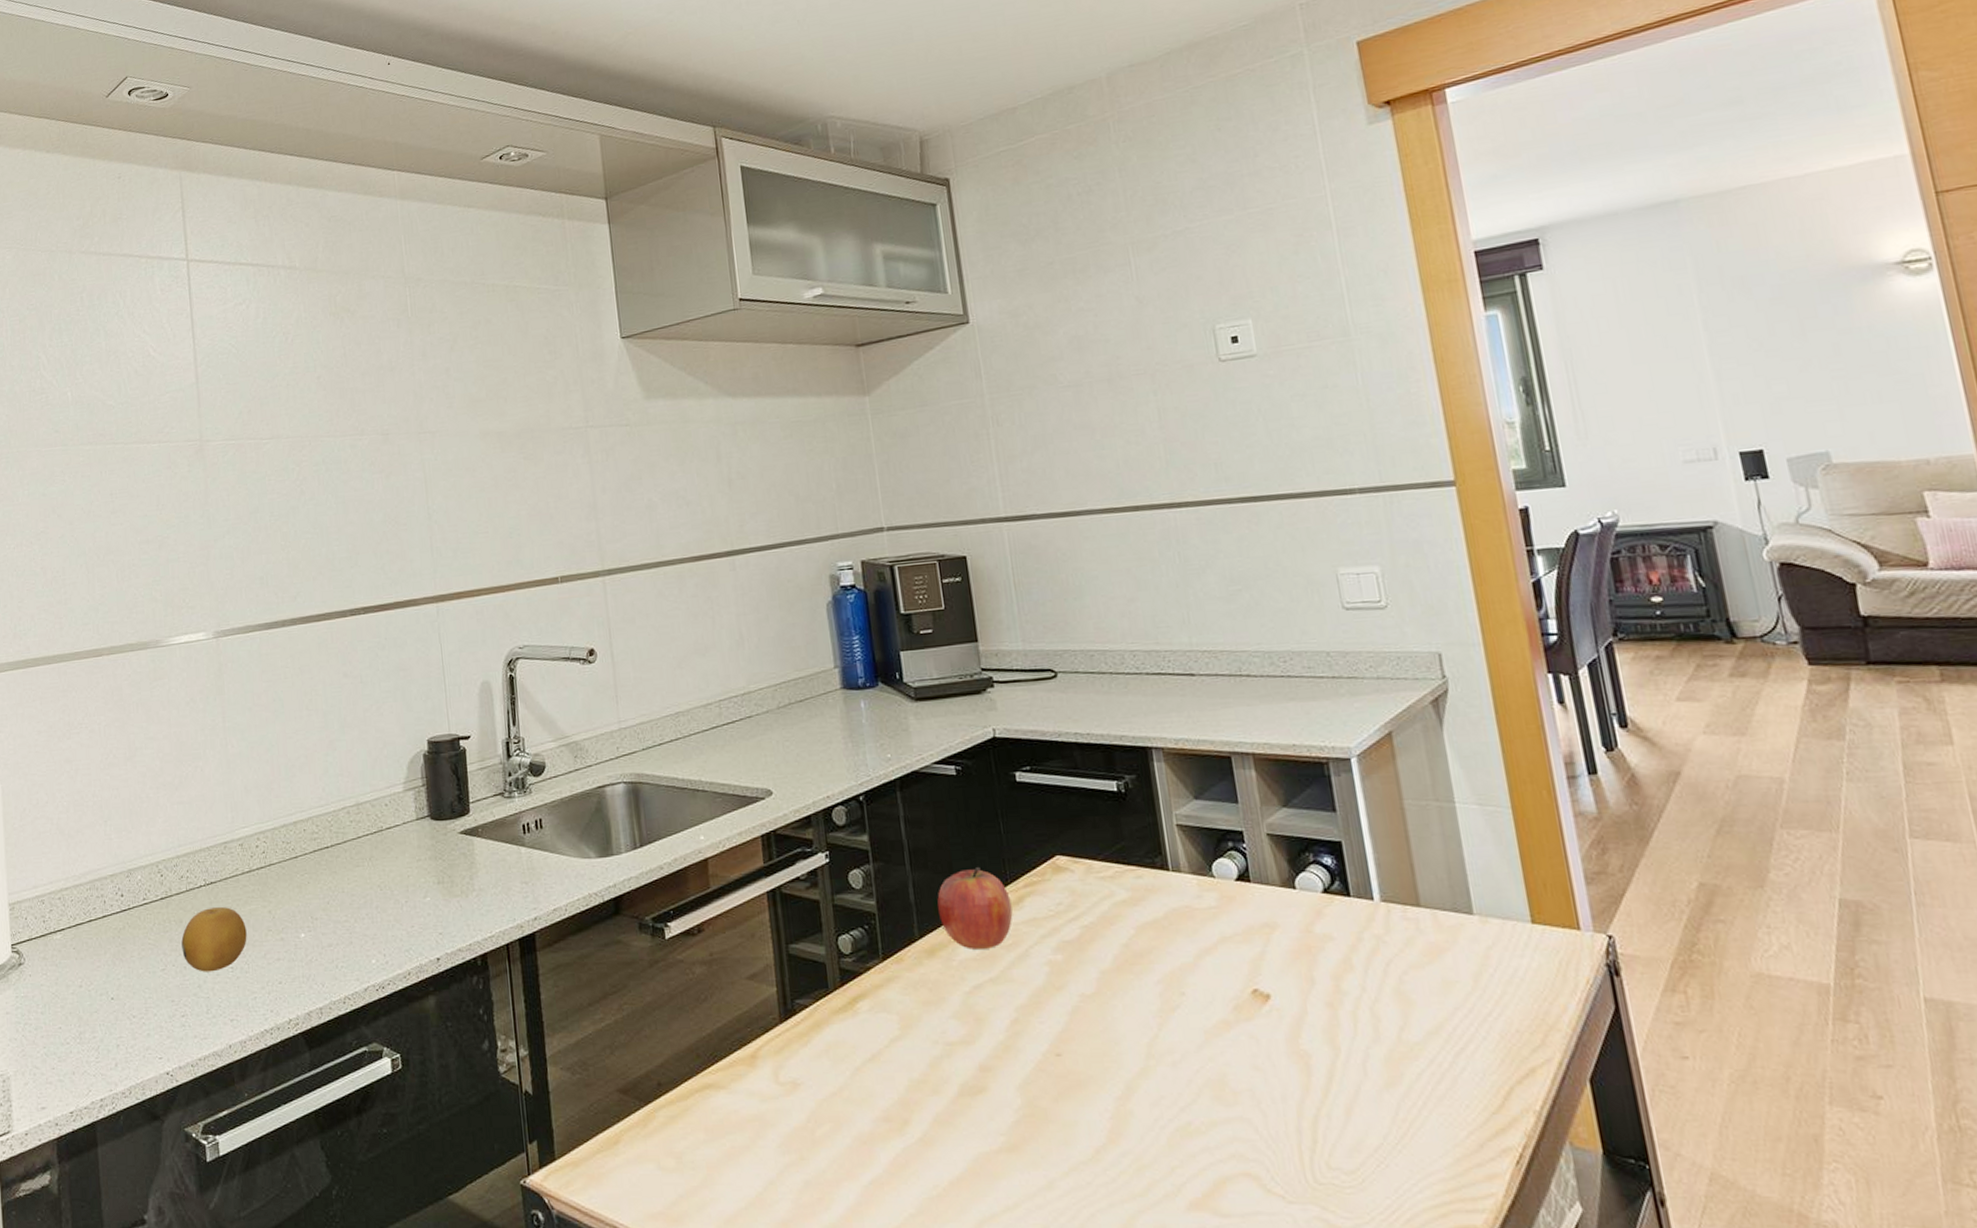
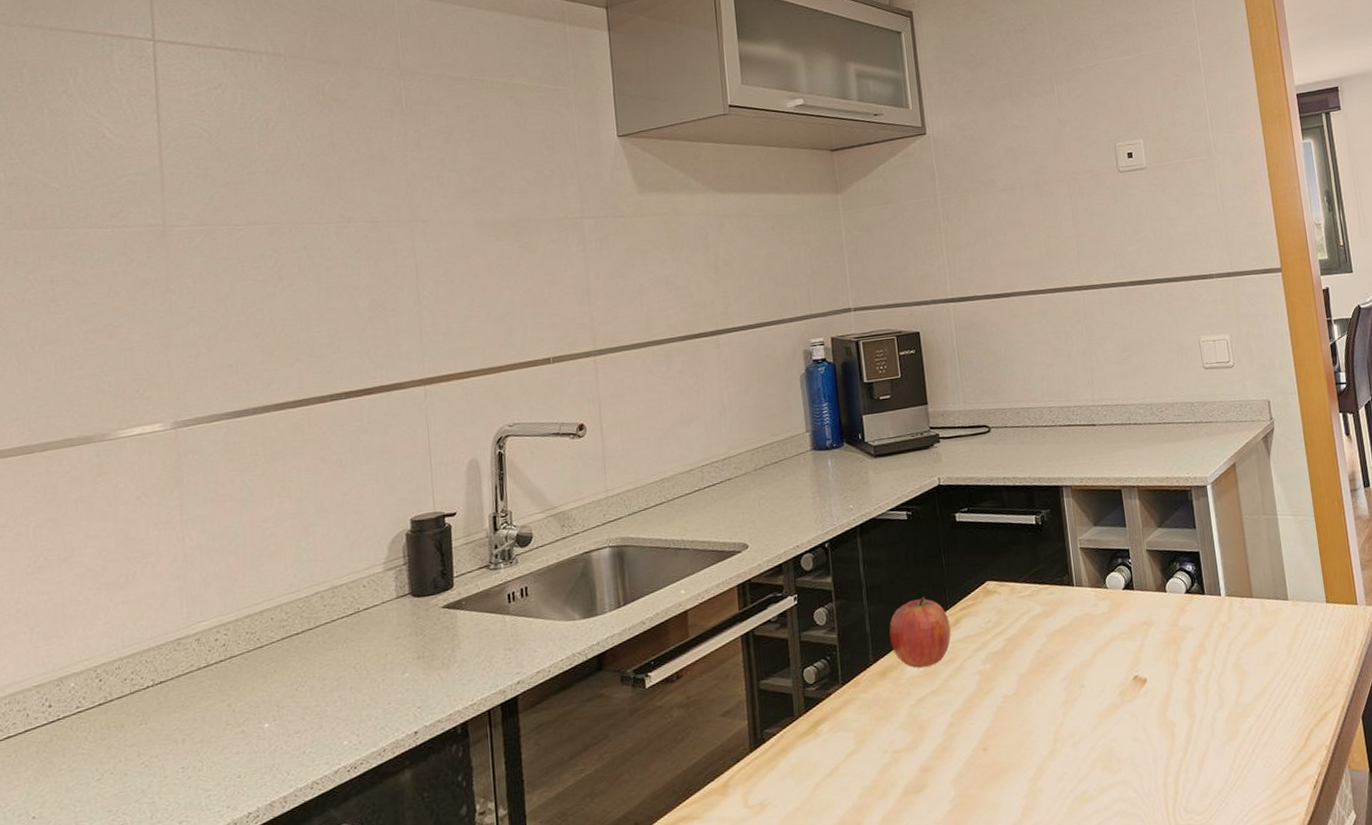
fruit: present [181,907,247,972] -> none [122,705,202,777]

